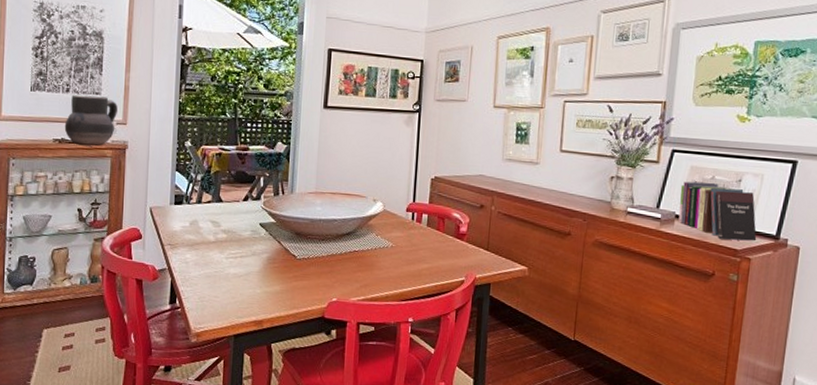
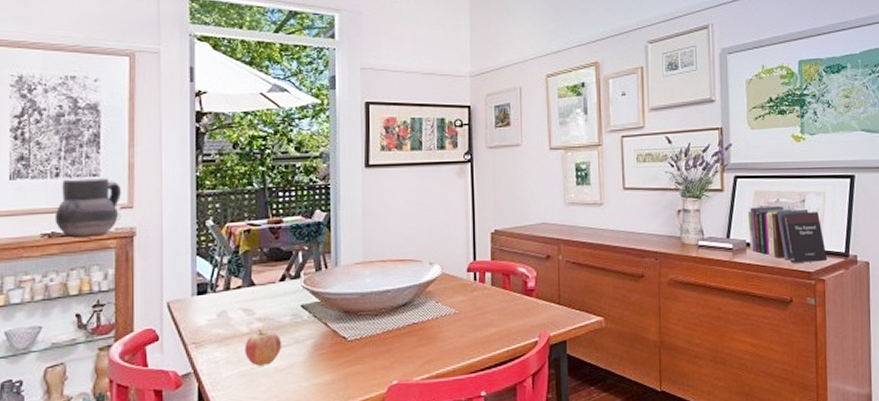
fruit: none [210,239,242,271] -> present [245,329,282,366]

